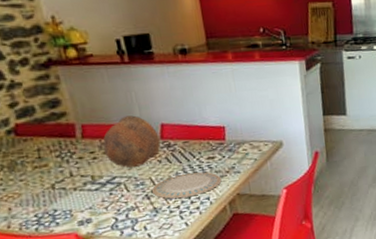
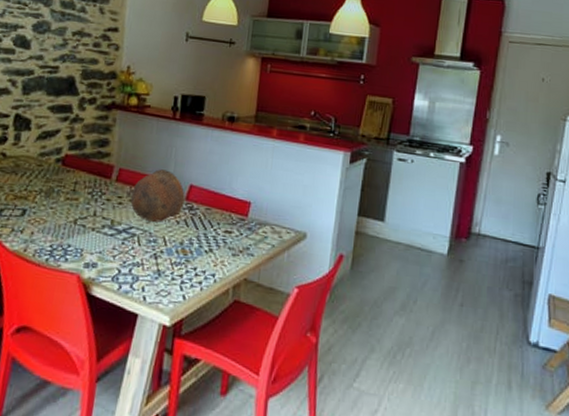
plate: present [151,172,222,199] -> none [161,241,233,269]

